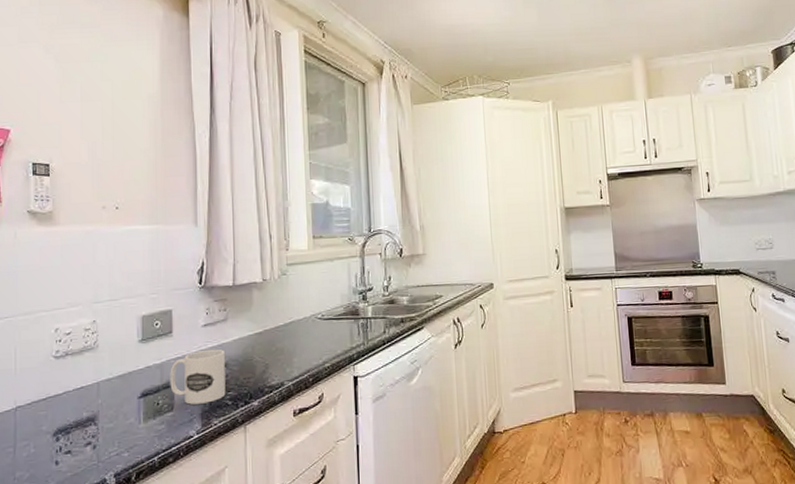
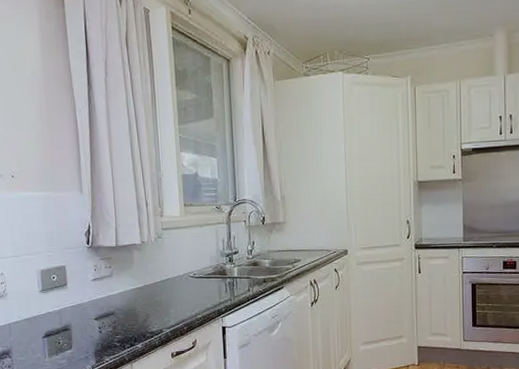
mug: present [170,348,226,405] -> none [67,299,114,345]

